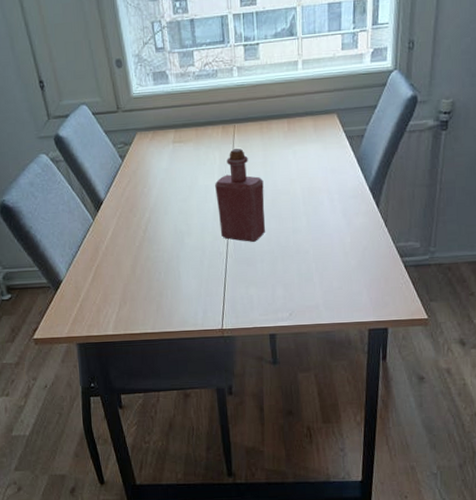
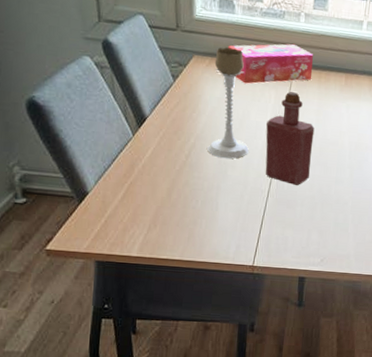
candle holder: none [156,117,202,227] -> present [207,47,249,159]
tissue box: none [167,101,254,150] -> present [228,44,313,84]

